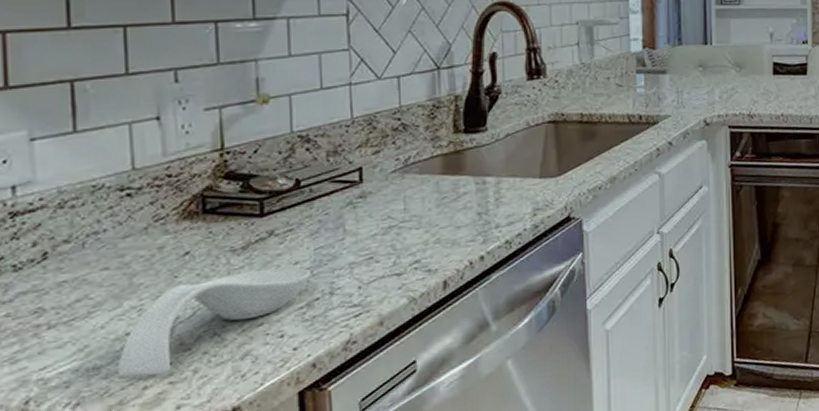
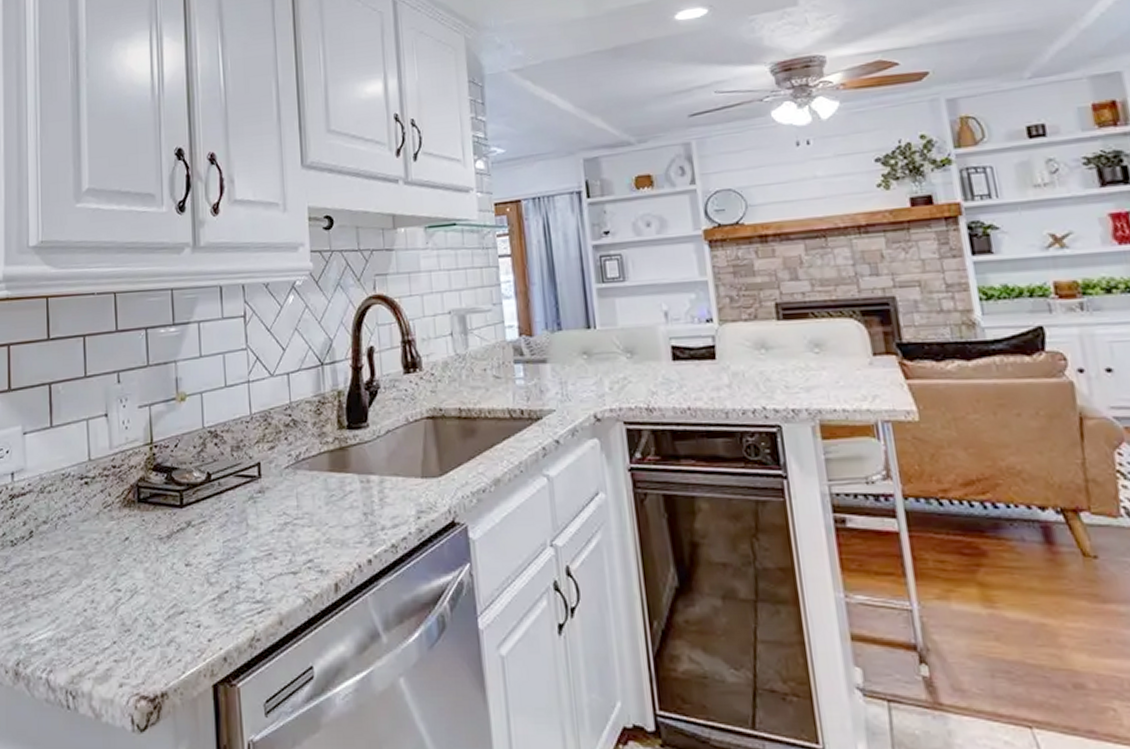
spoon rest: present [118,267,311,377] -> none [78,558,221,652]

